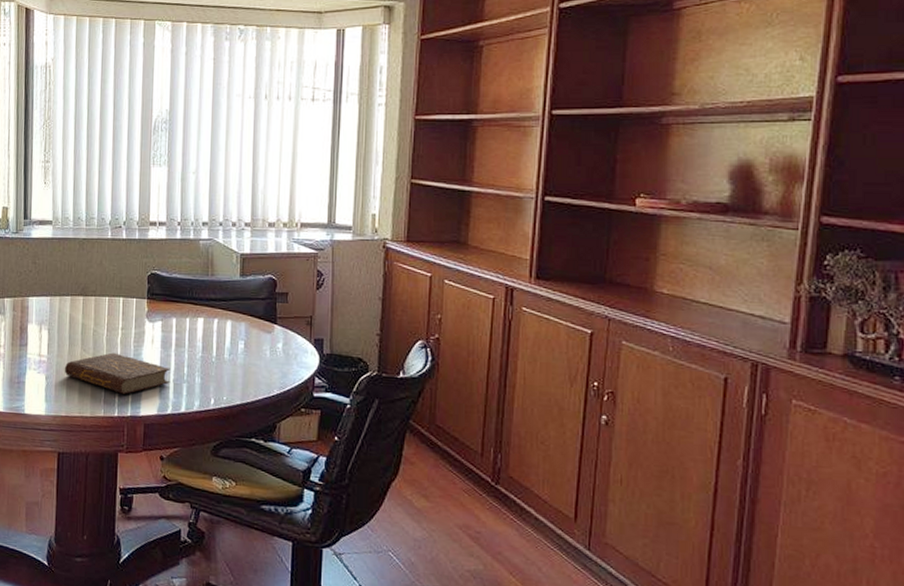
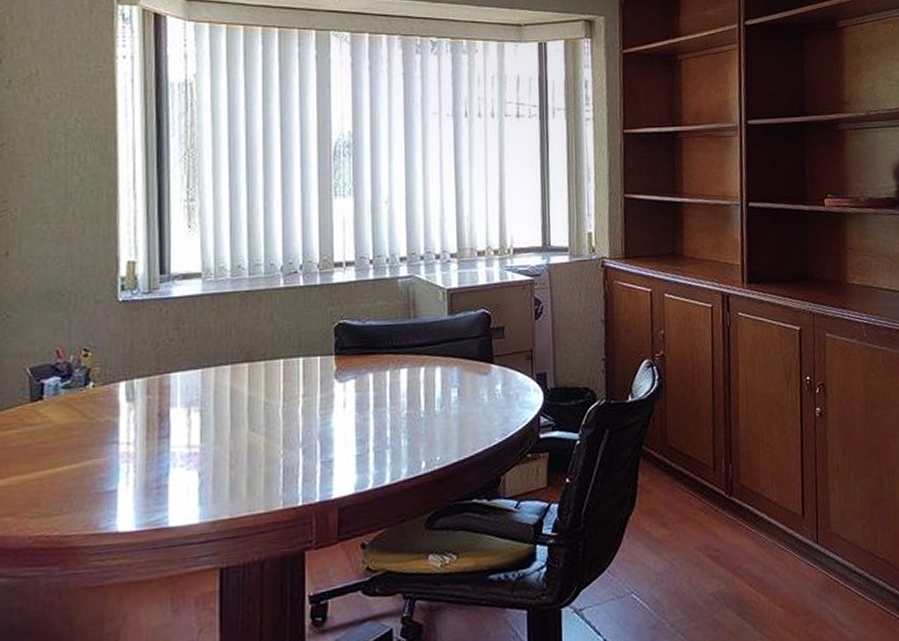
book: present [64,352,170,395] -> none [225,426,369,478]

